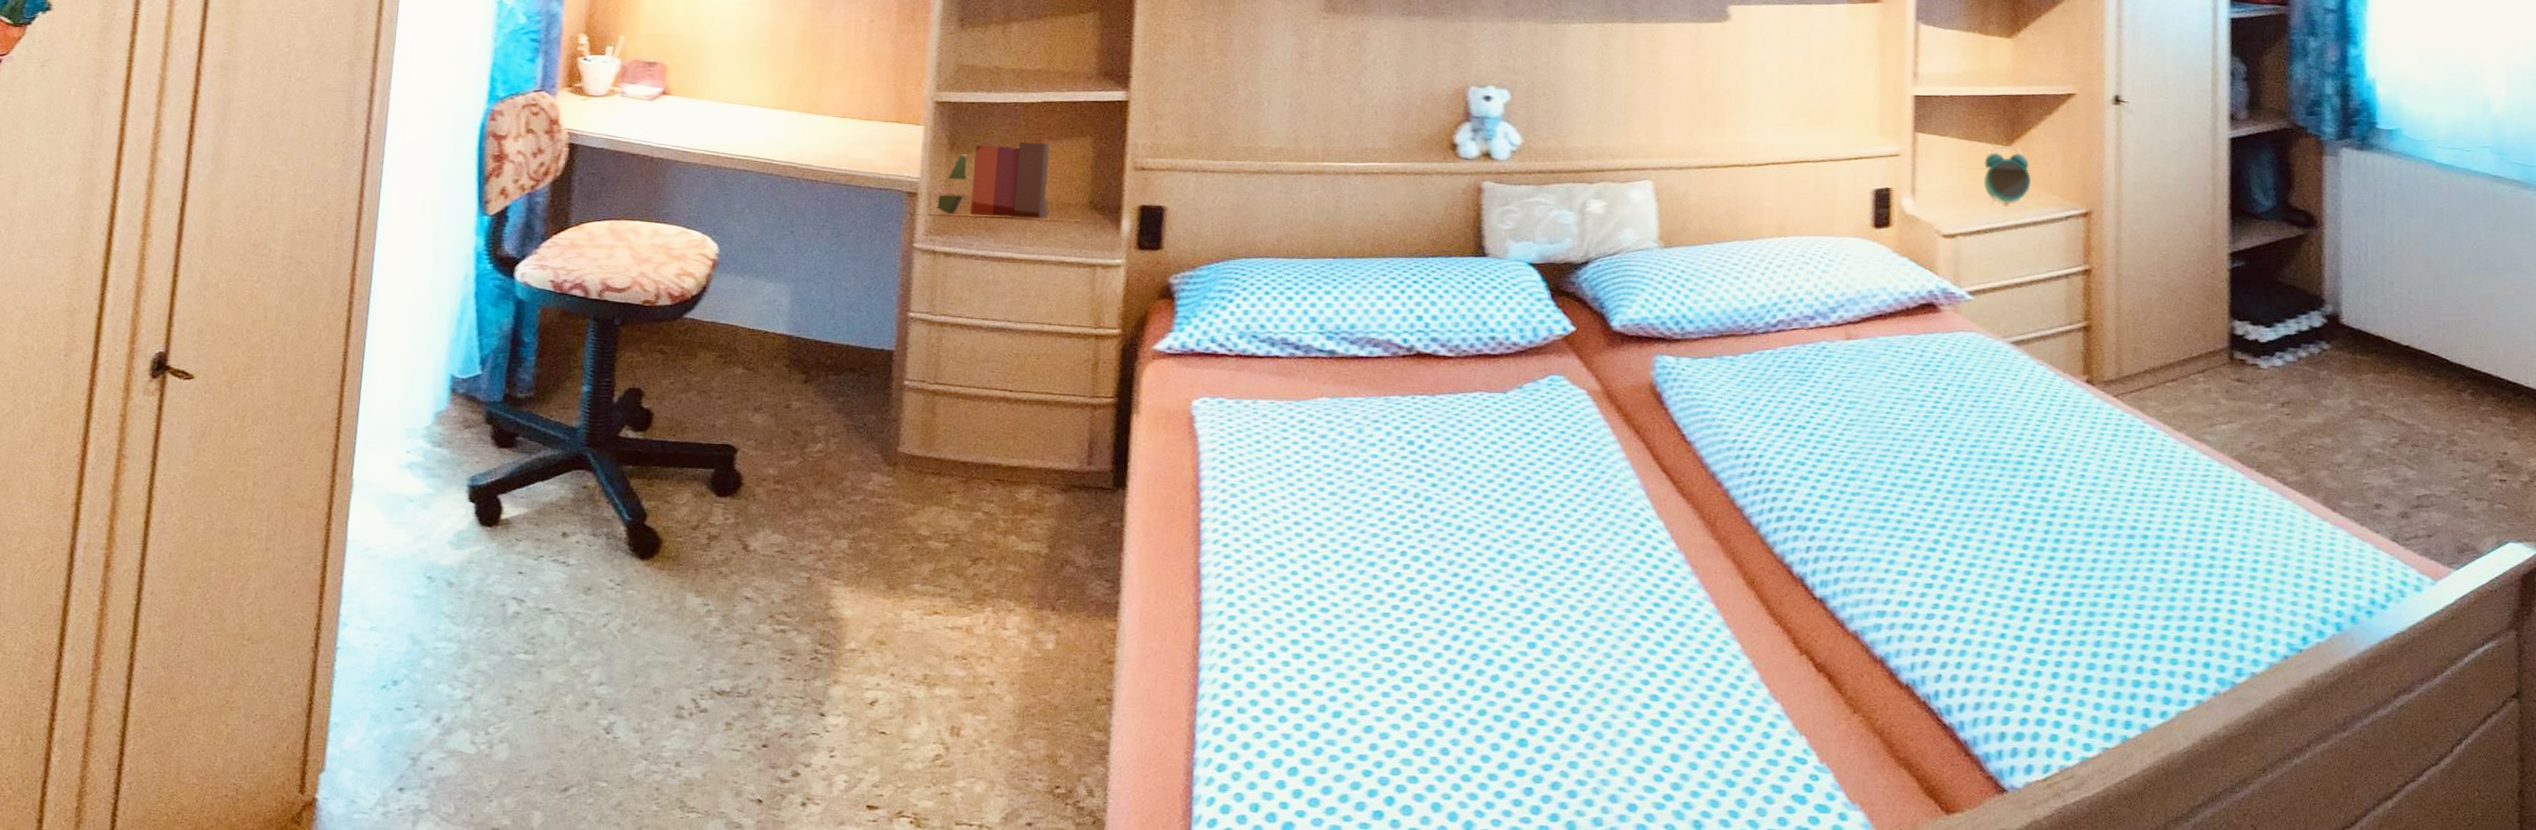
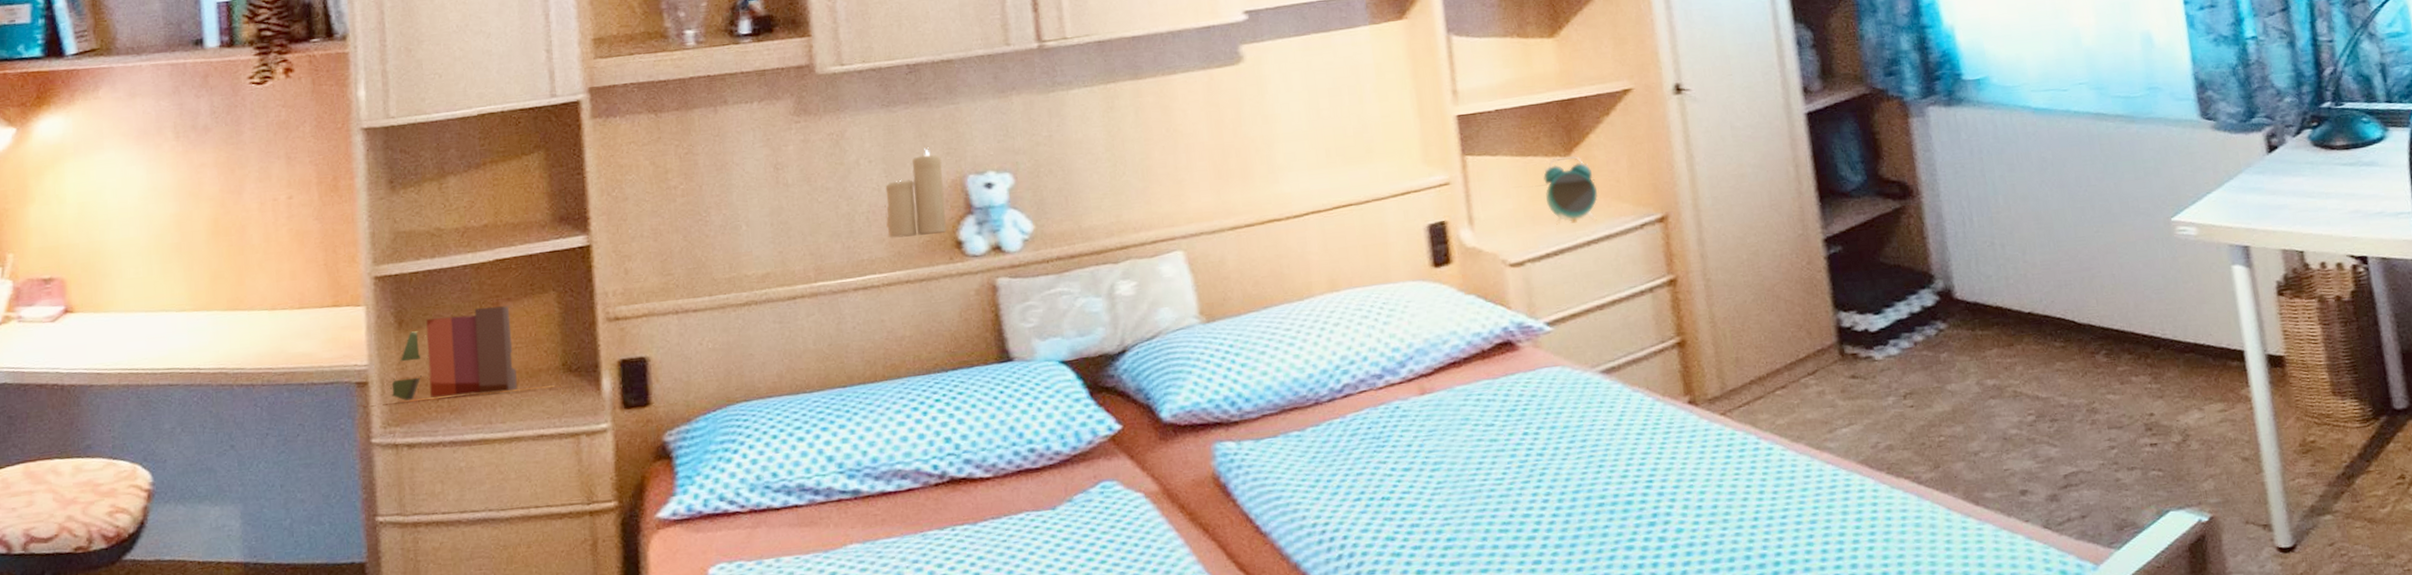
candle: none [1392,57,1449,135] -> present [884,147,947,238]

